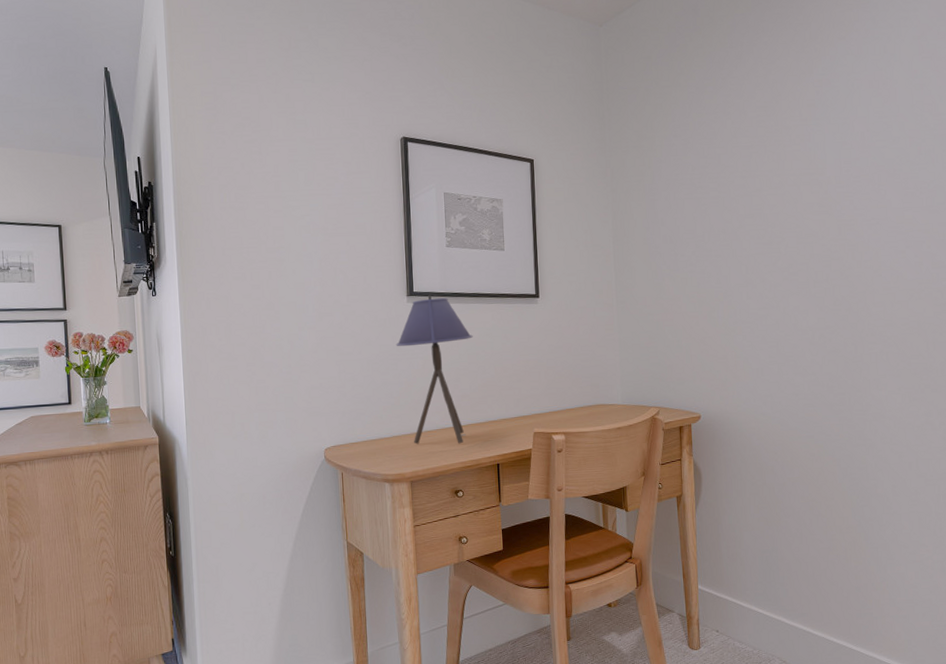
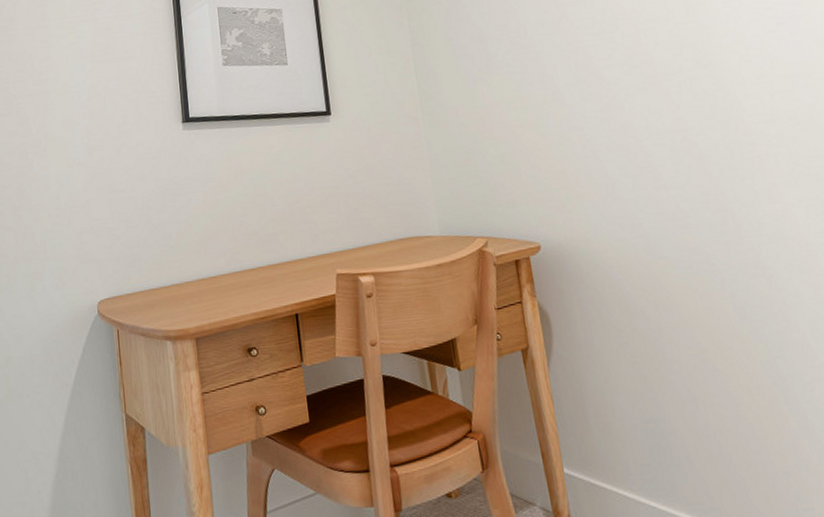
table lamp: present [396,295,473,445] -> none [172,120,258,294]

